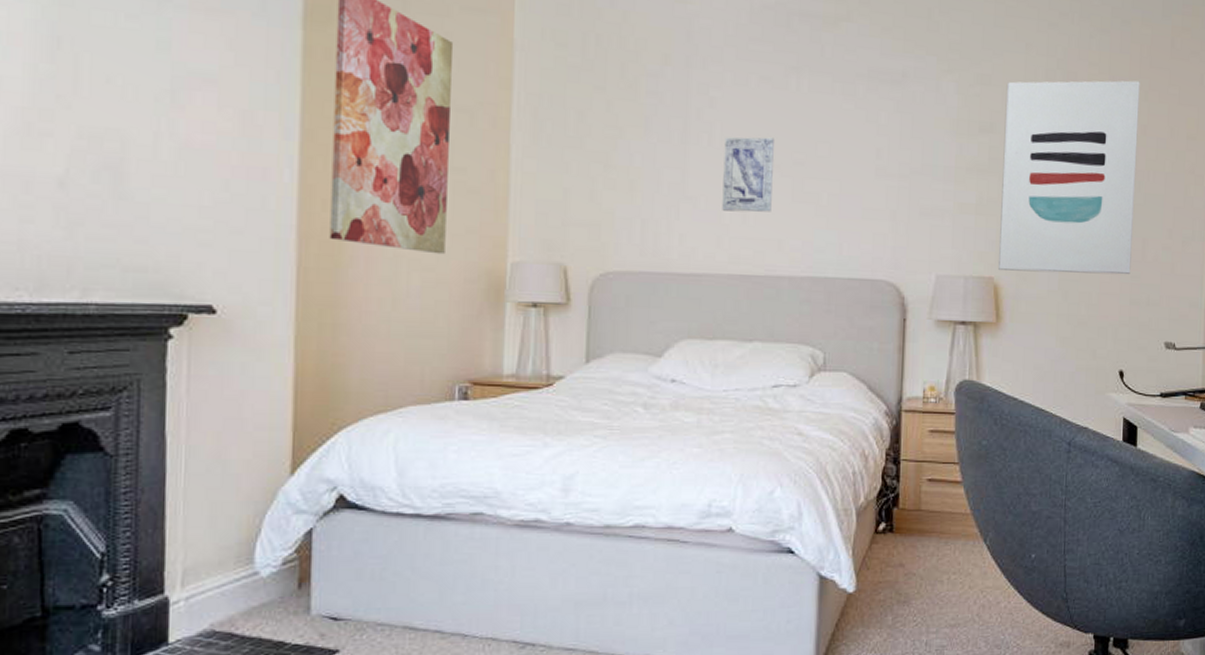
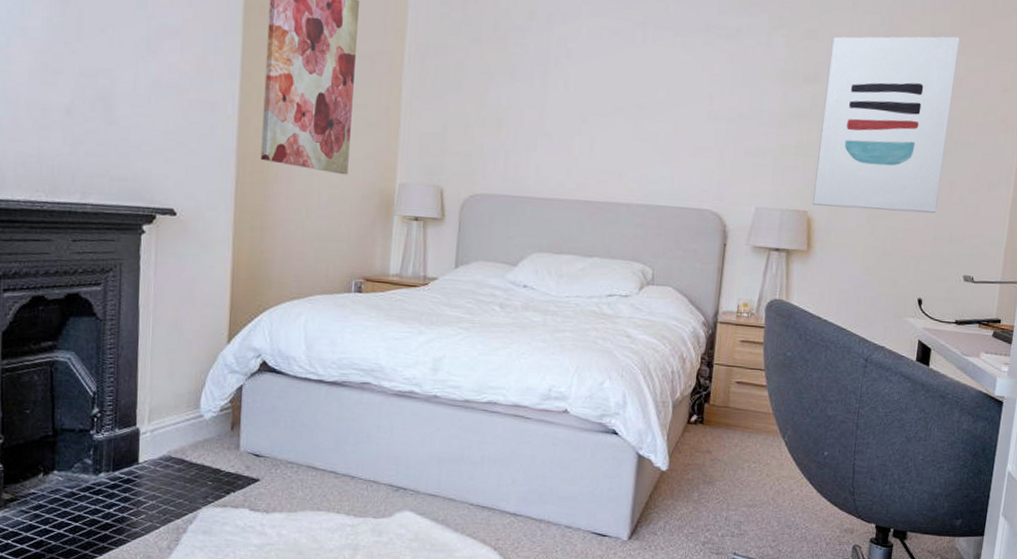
wall art: present [722,137,774,212] -> none [573,83,620,148]

